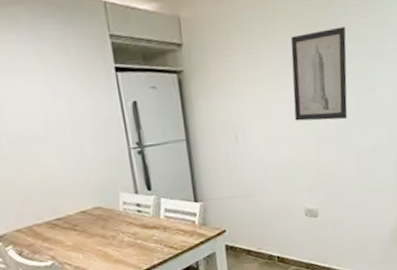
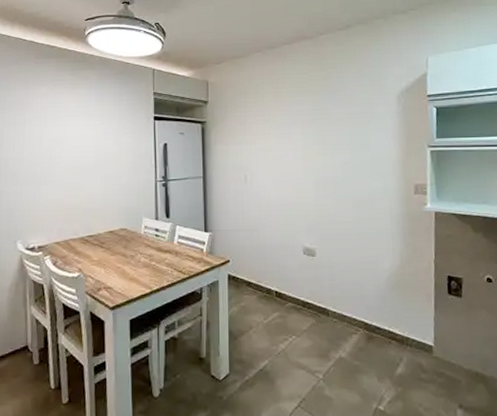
wall art: present [290,27,348,121] -> none [295,93,344,169]

